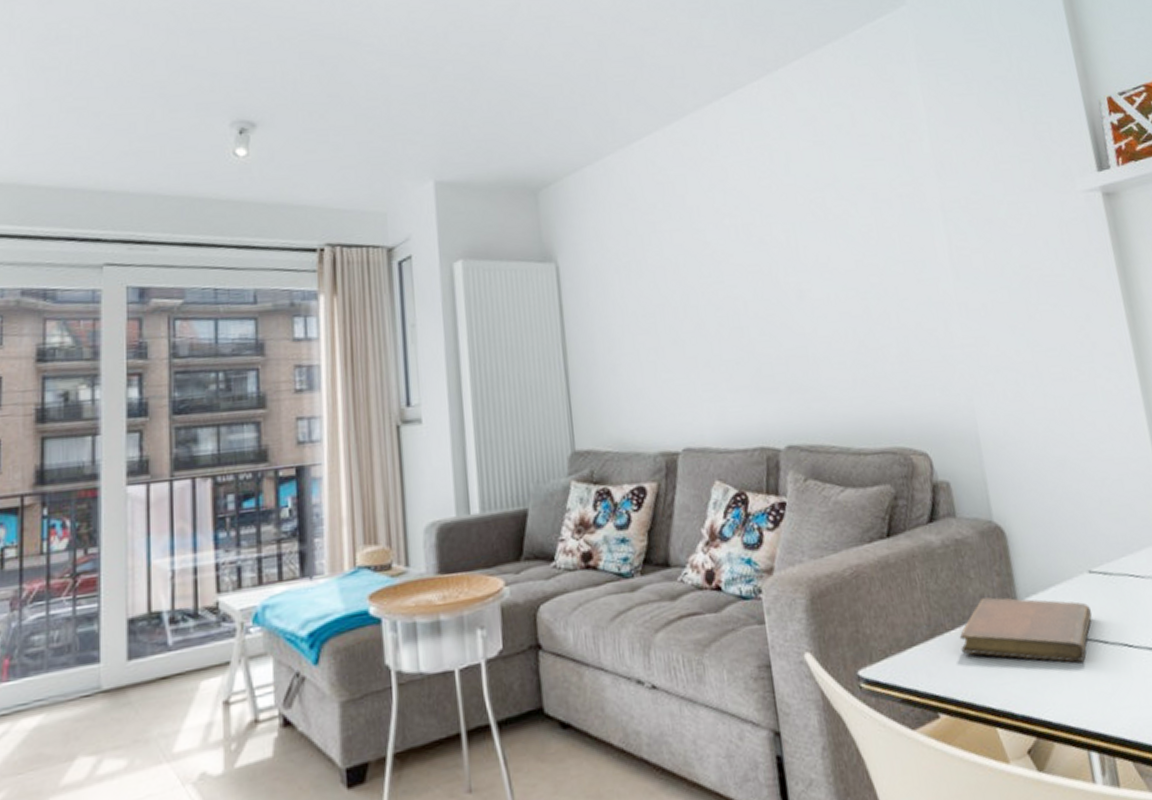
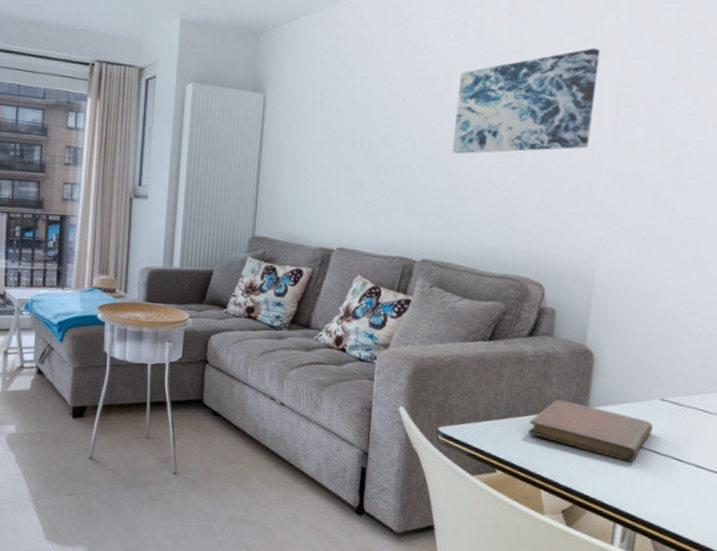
wall art: none [777,173,932,309] -> present [452,48,601,154]

